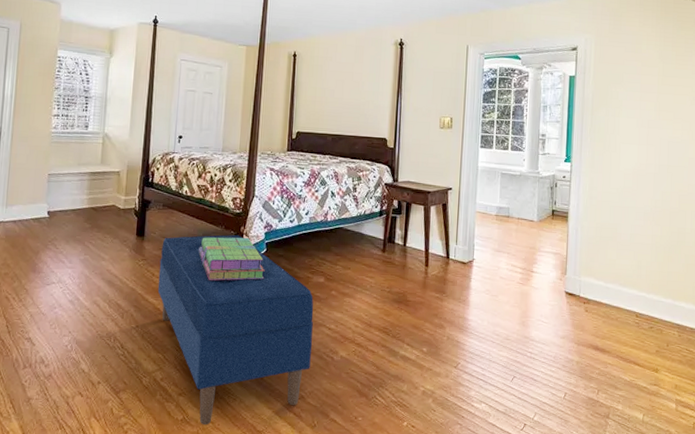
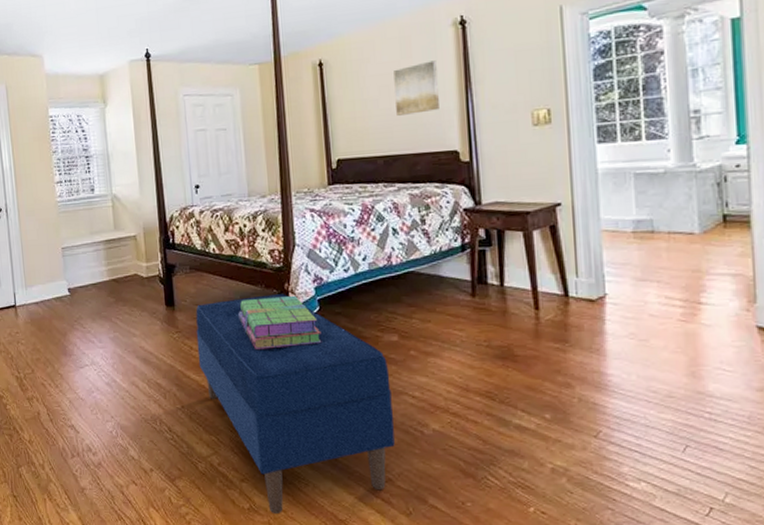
wall art: none [346,68,379,106] -> present [393,60,439,116]

